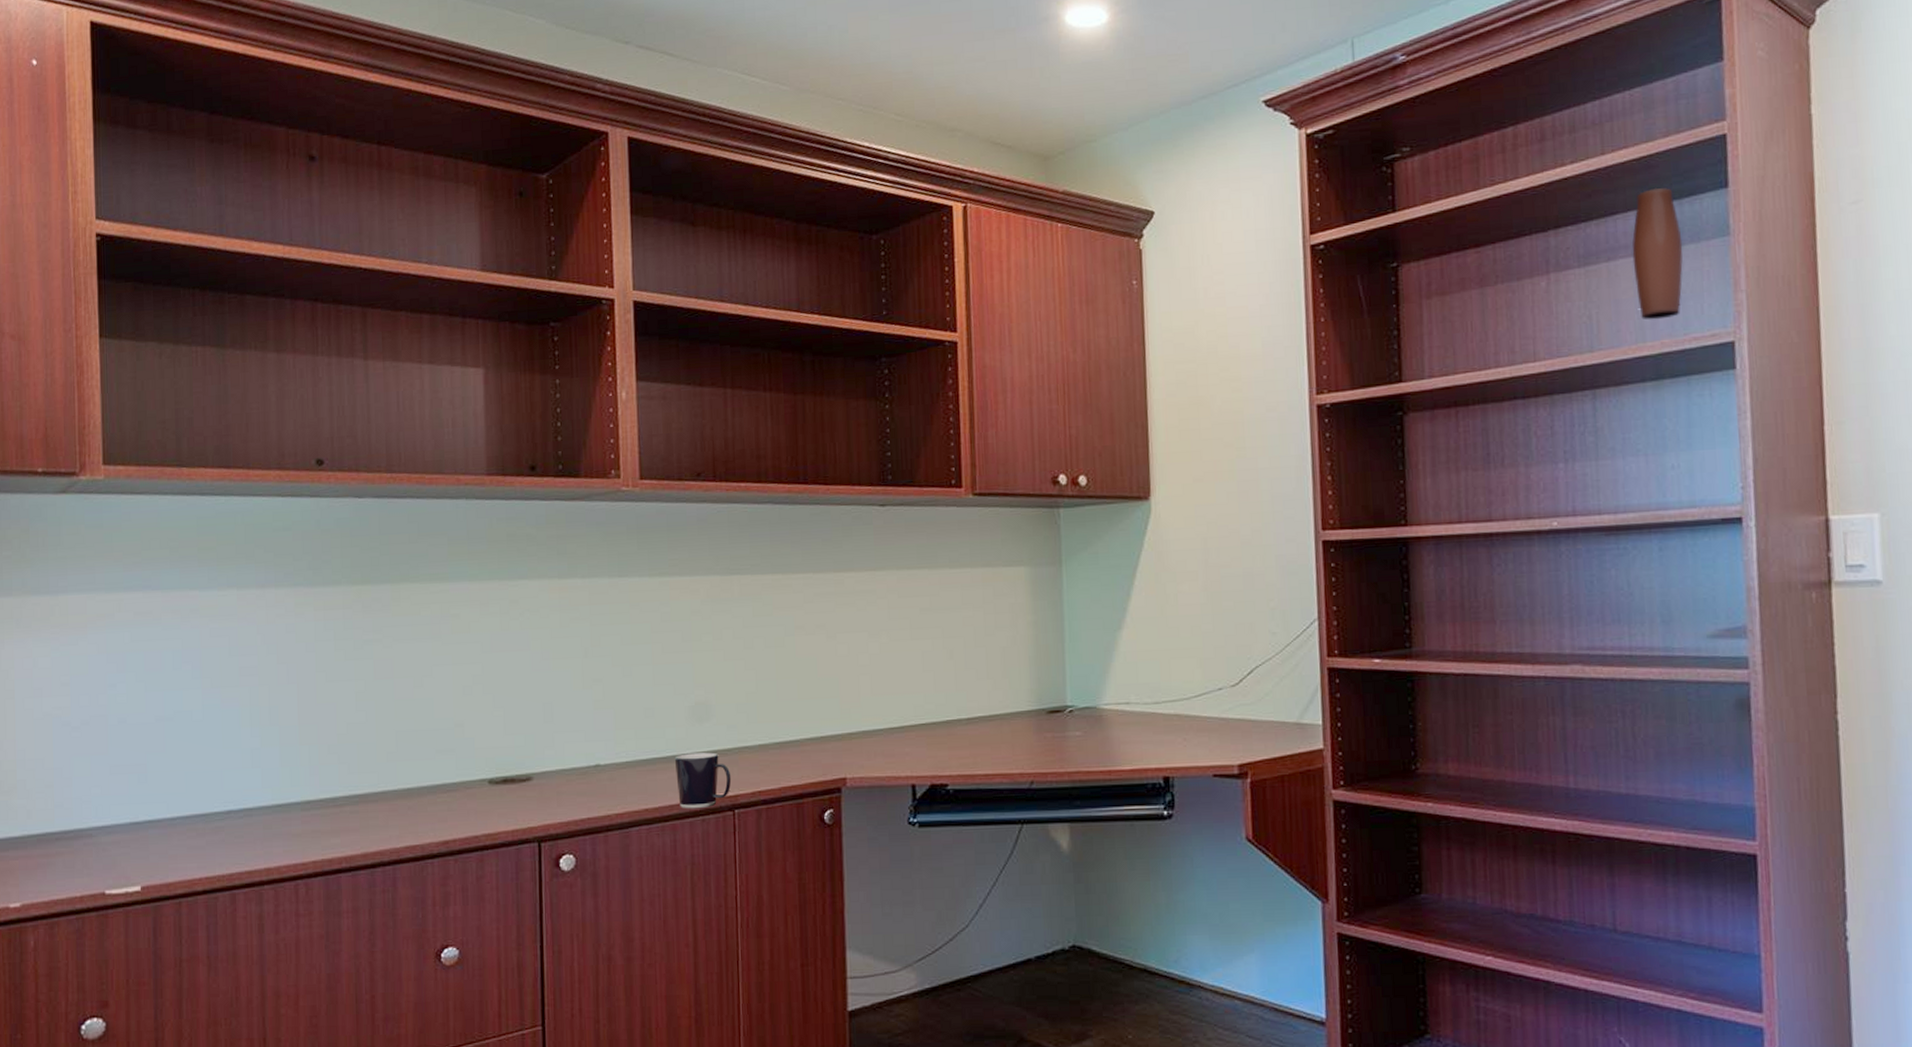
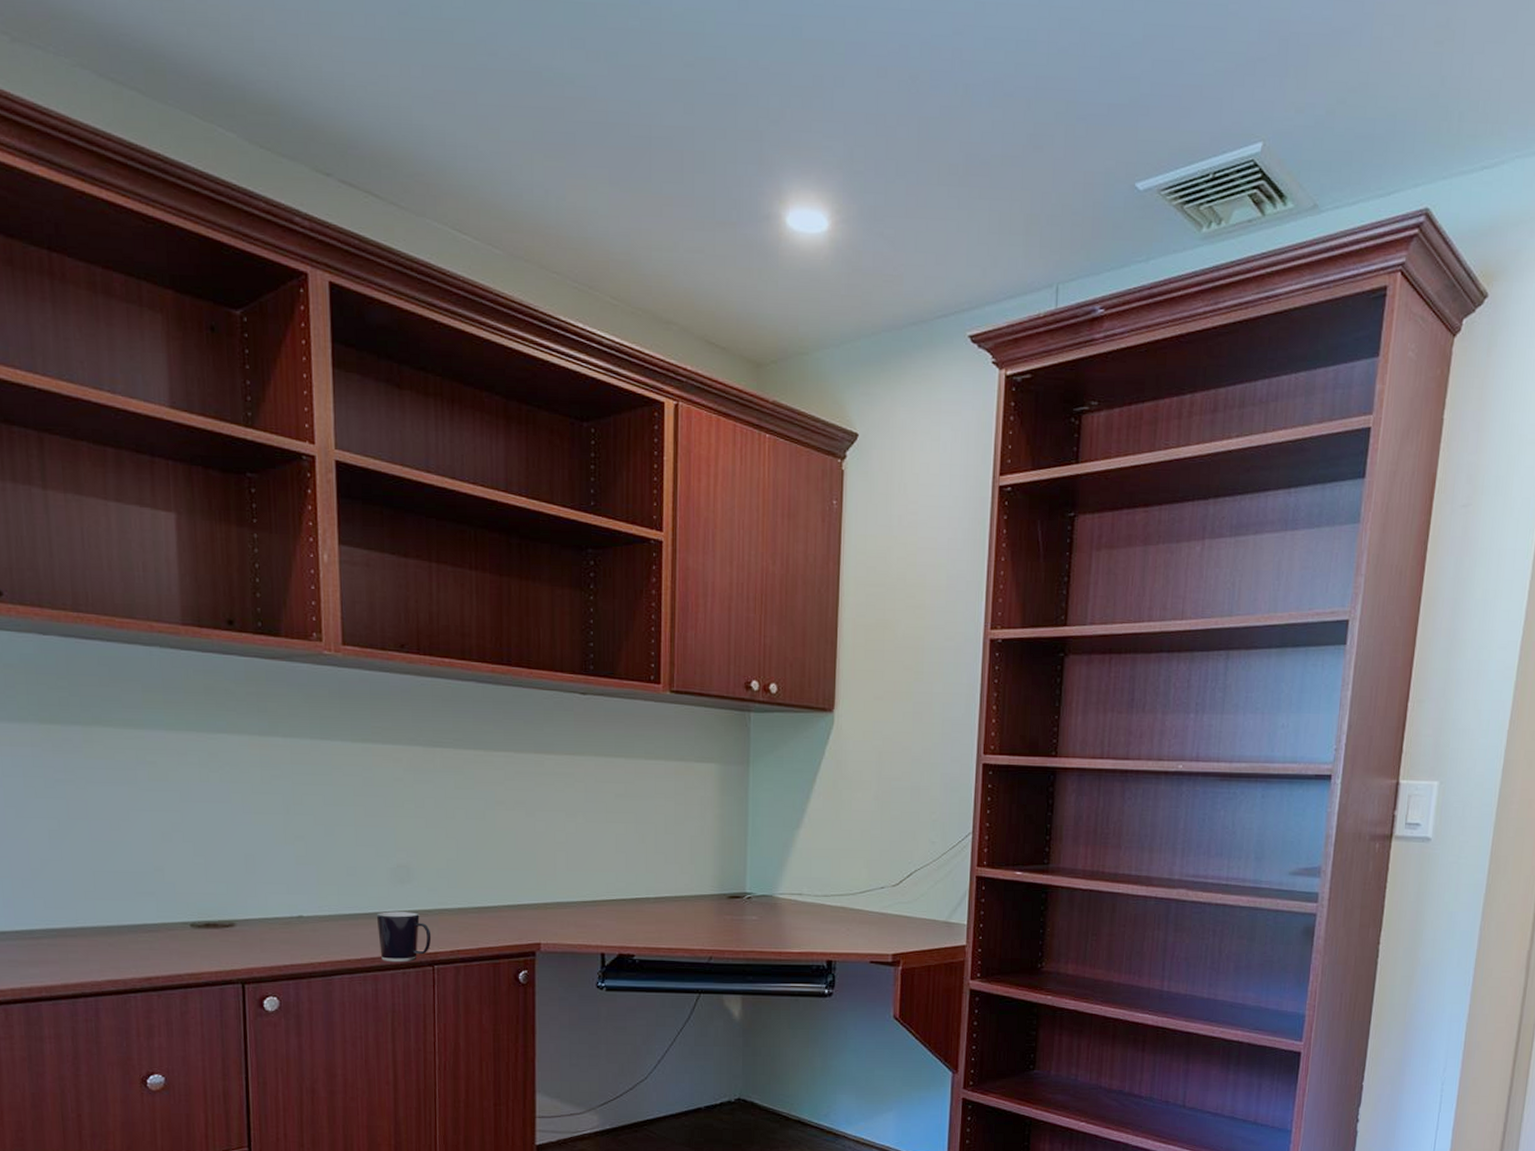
vase: present [1632,188,1683,320] -> none [1275,471,1320,593]

